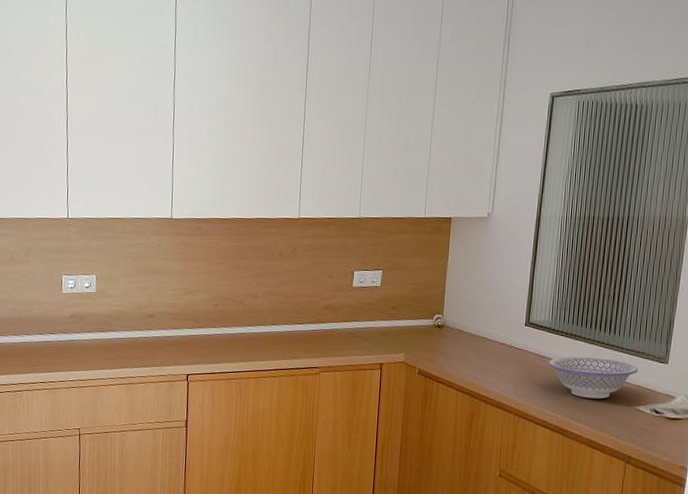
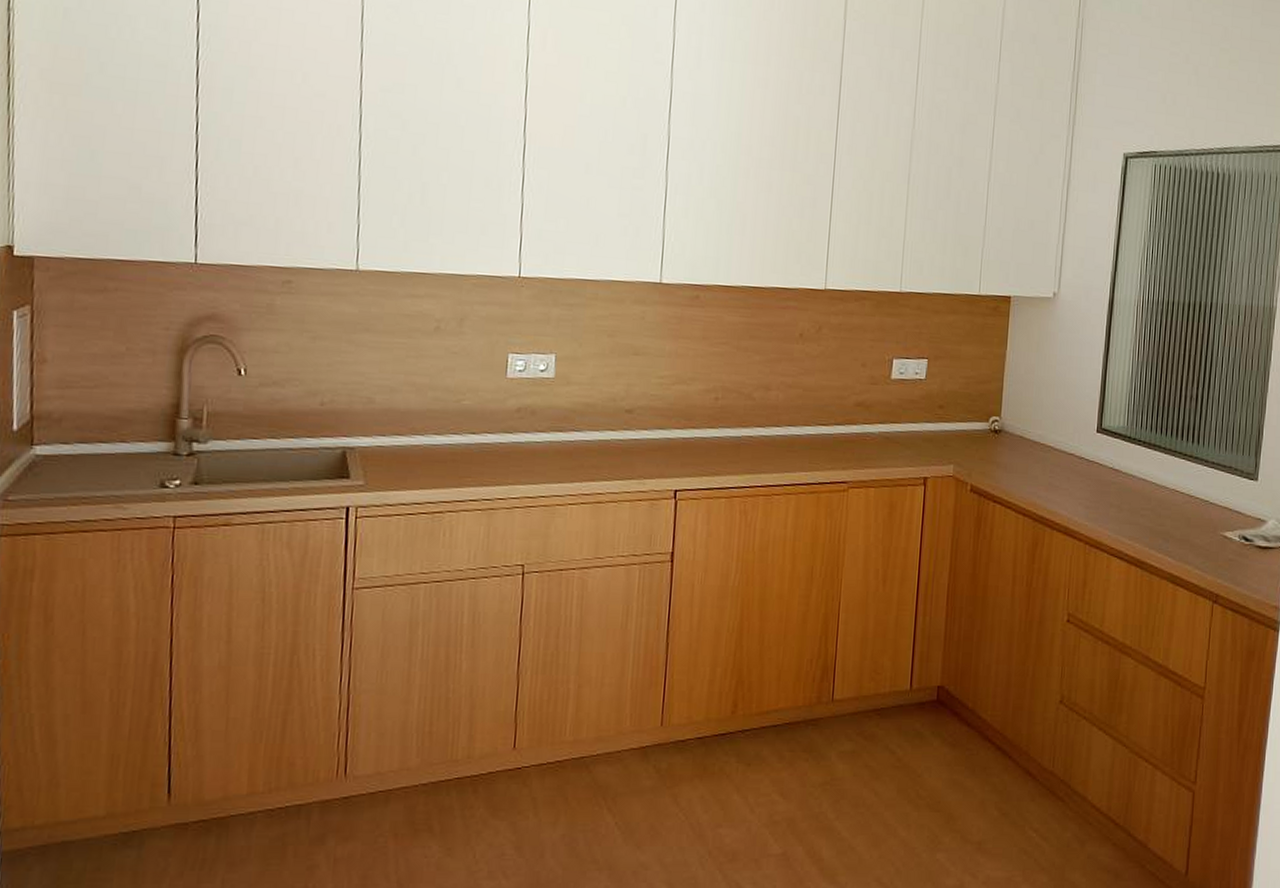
bowl: present [548,357,639,399] -> none [1123,471,1226,524]

